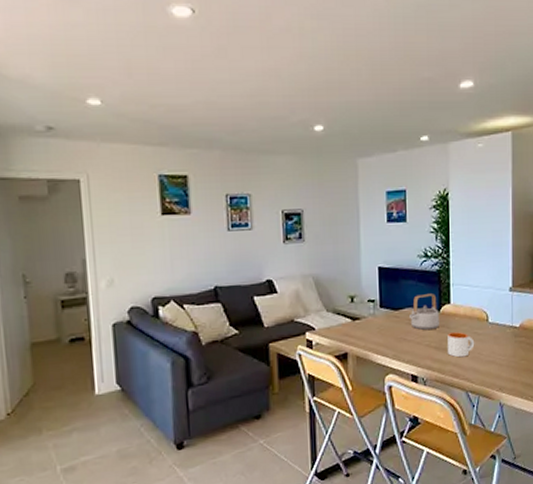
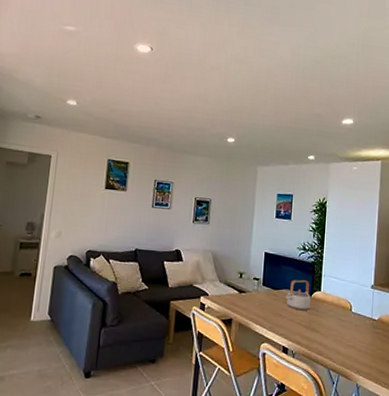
mug: present [448,332,475,358] -> none [315,316,339,339]

